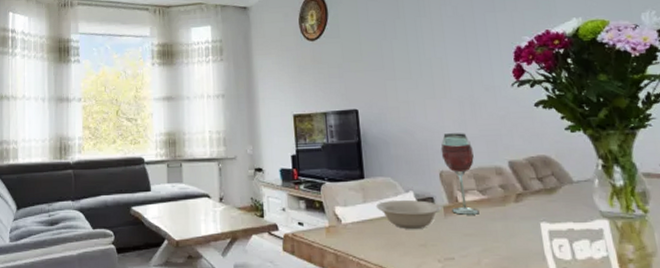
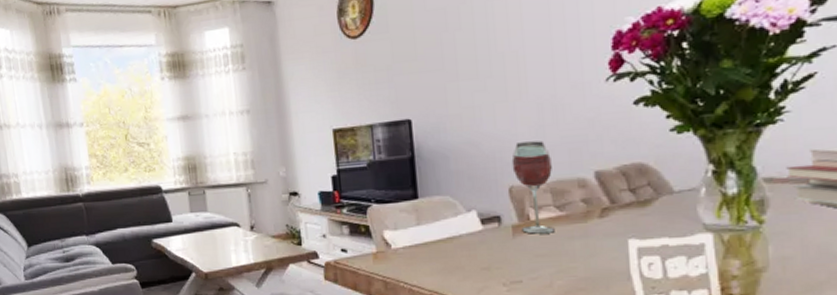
bowl: present [375,199,442,230] -> none [431,219,510,253]

